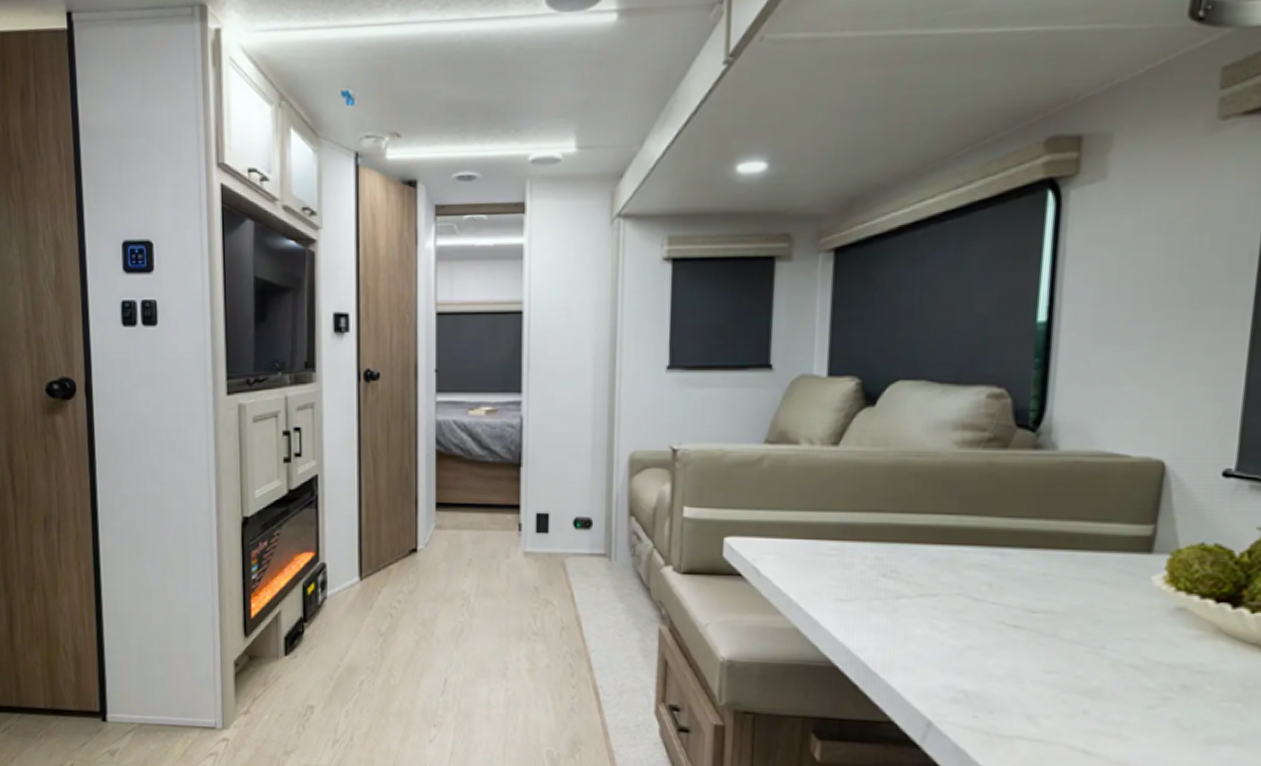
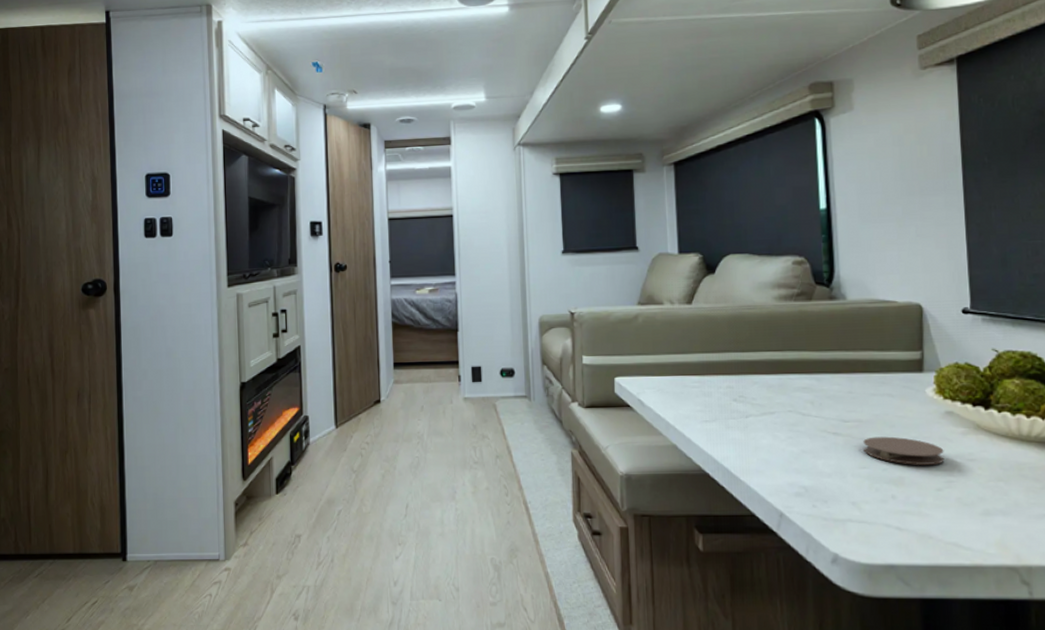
coaster: none [1052,634,1165,675] -> present [863,436,945,465]

